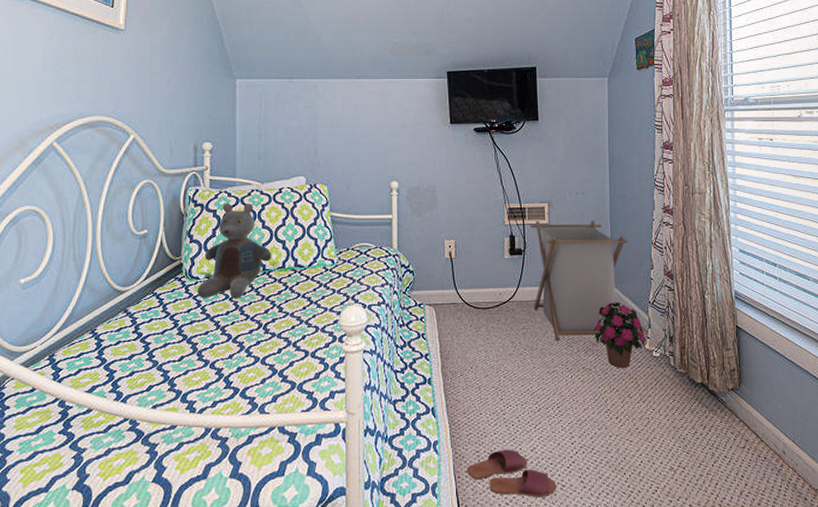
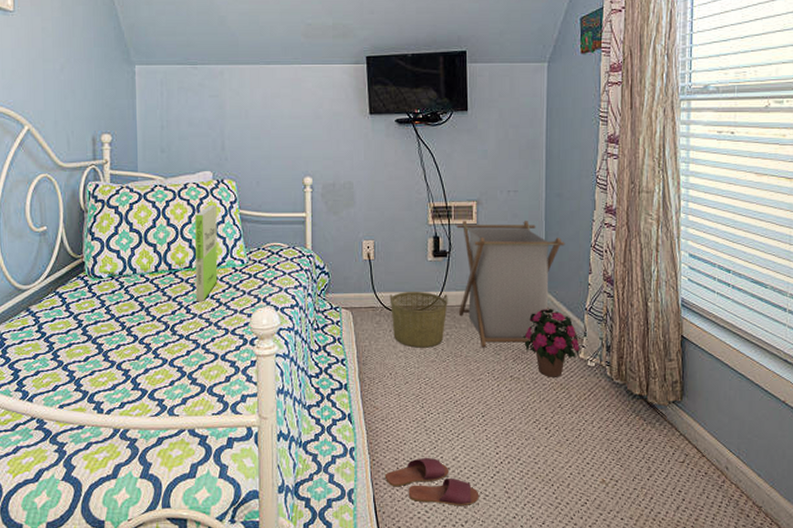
stuffed animal: present [197,202,272,299] -> none [100,198,178,299]
book: none [288,209,309,301] -> present [195,205,218,302]
basket: none [470,287,524,342] -> present [389,291,448,348]

